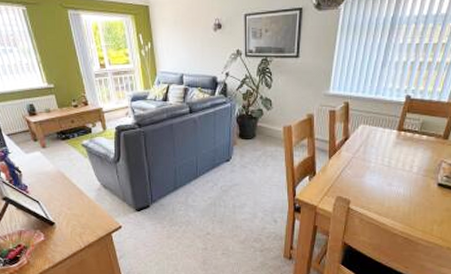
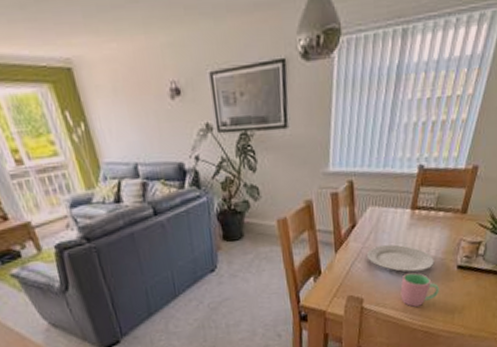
plate: none [357,158,417,184] -> present [367,244,434,272]
cup: none [384,184,420,214] -> present [400,272,439,307]

